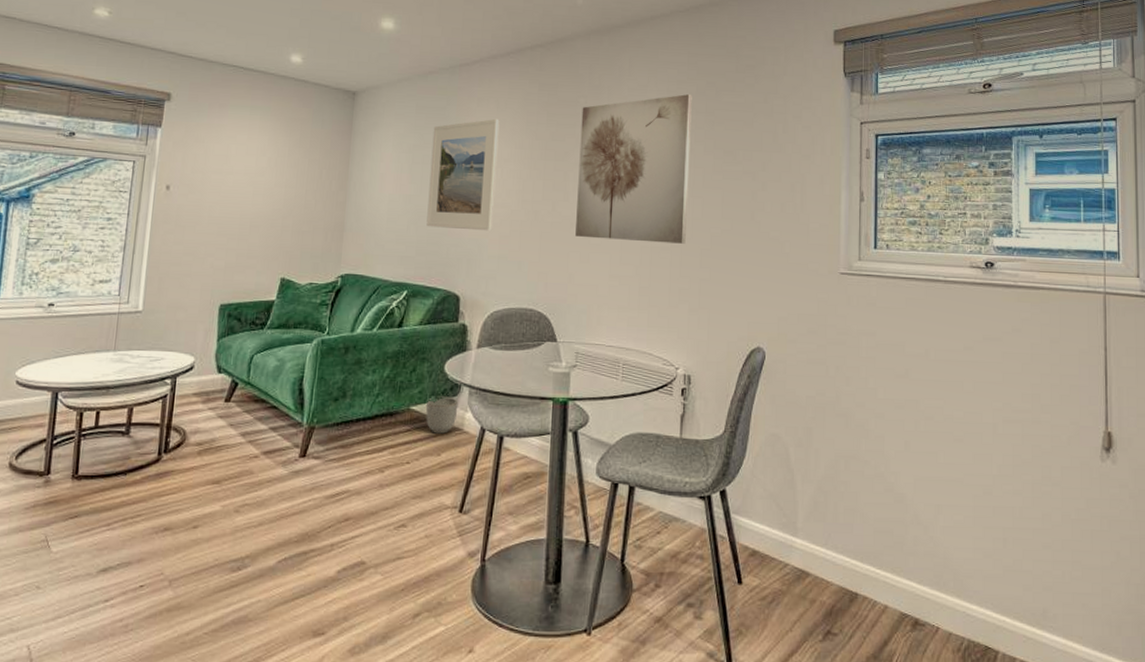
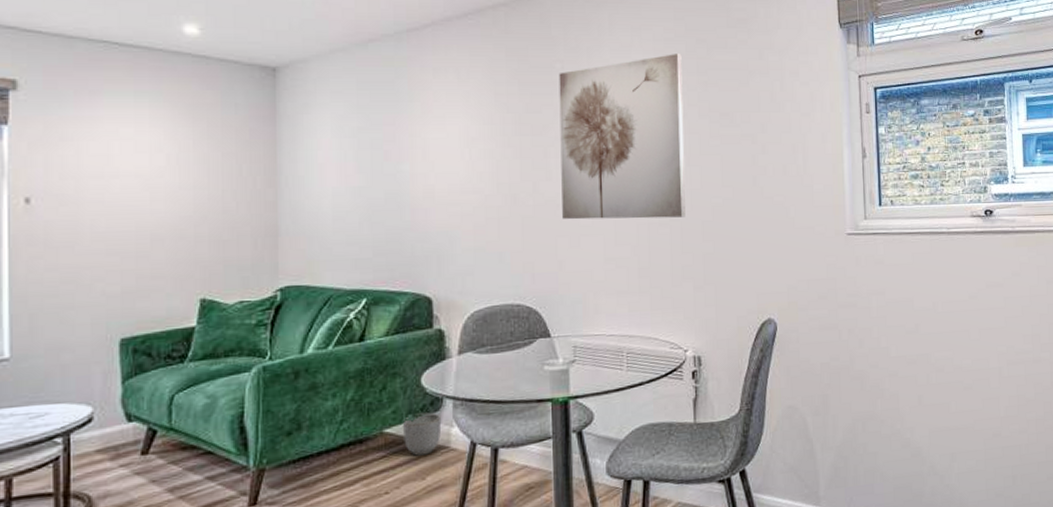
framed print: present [426,118,500,231] -> none [381,91,464,223]

